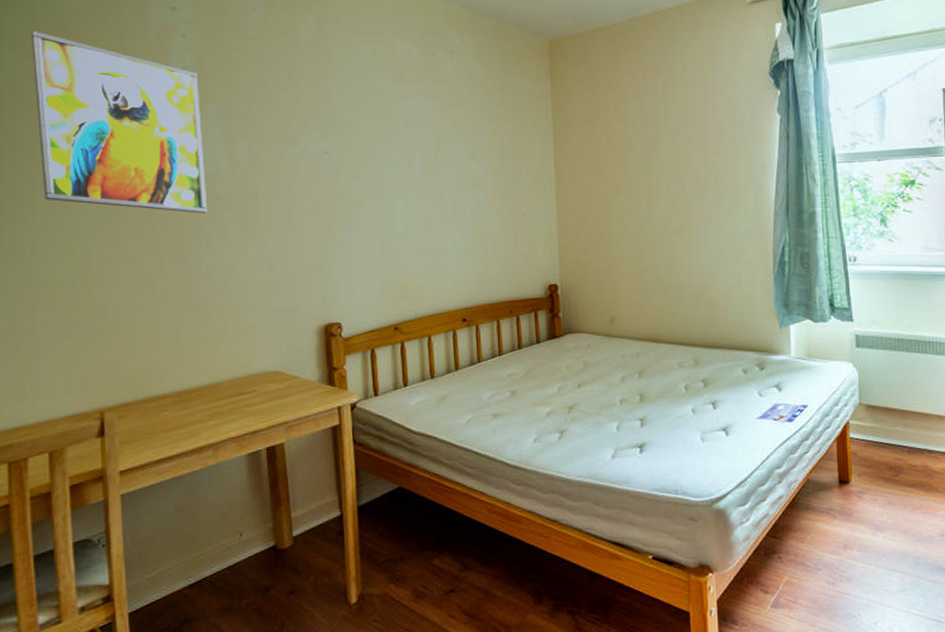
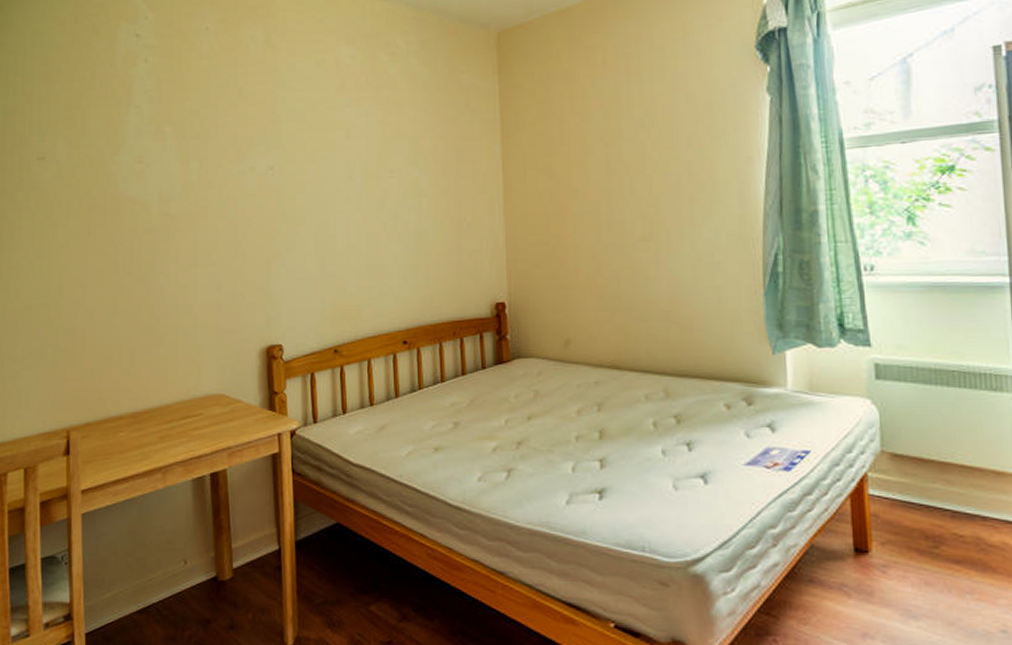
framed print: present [31,31,208,214] -> none [21,68,163,235]

